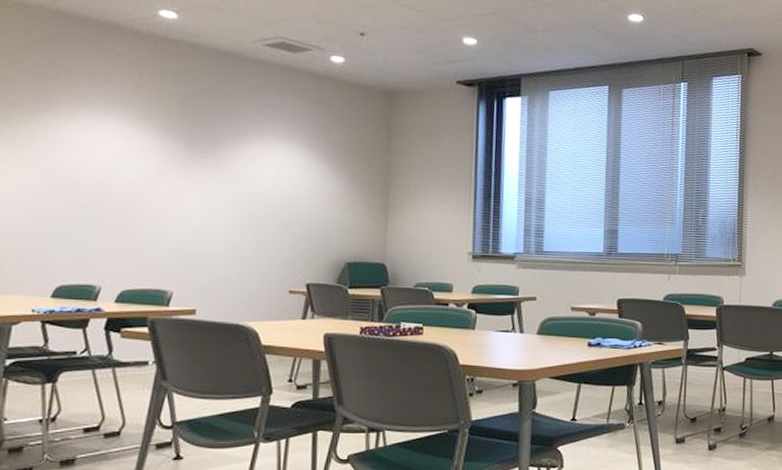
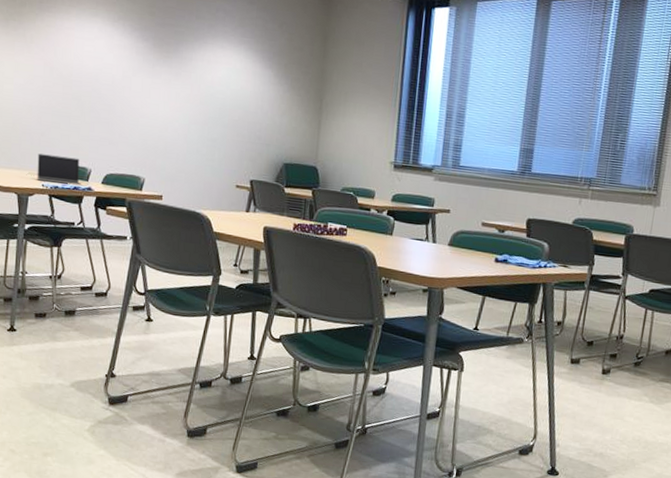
laptop computer: none [24,273,87,307] -> present [37,153,81,186]

